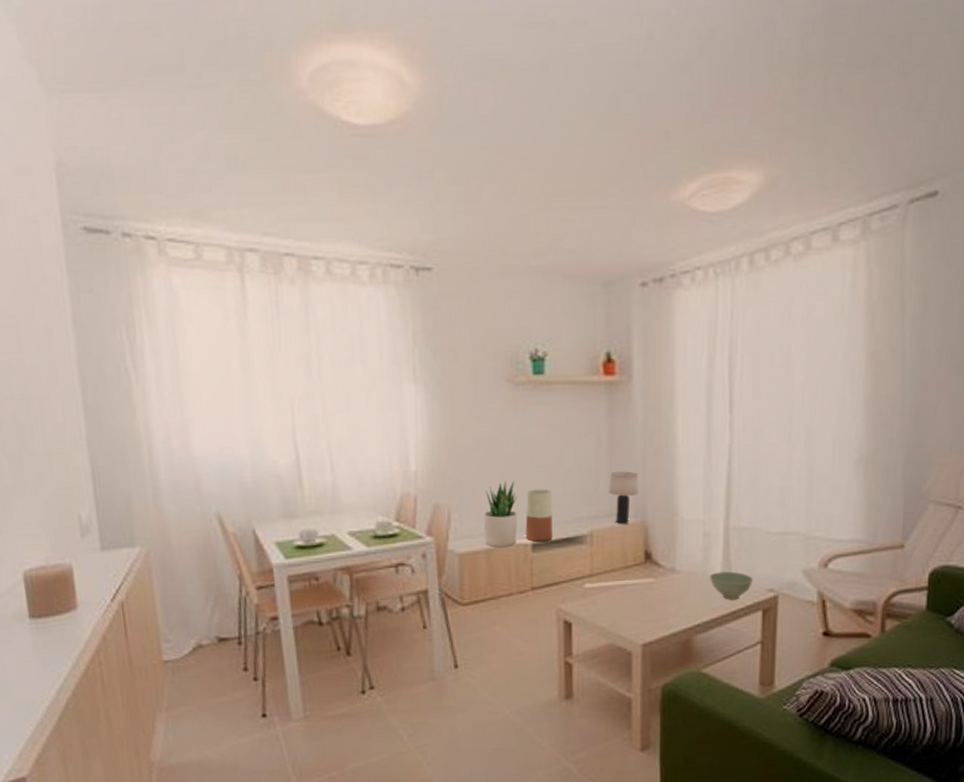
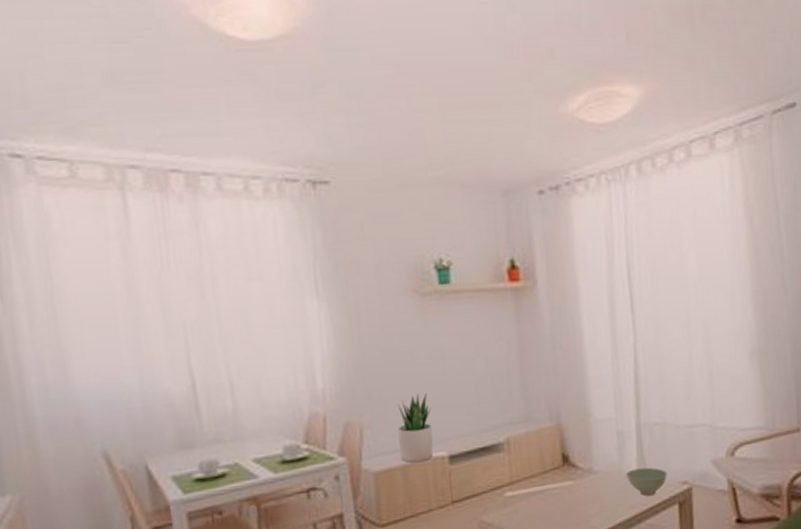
vase: present [525,489,553,542] -> none [440,398,470,454]
table lamp: present [609,471,639,525] -> none [522,375,552,430]

